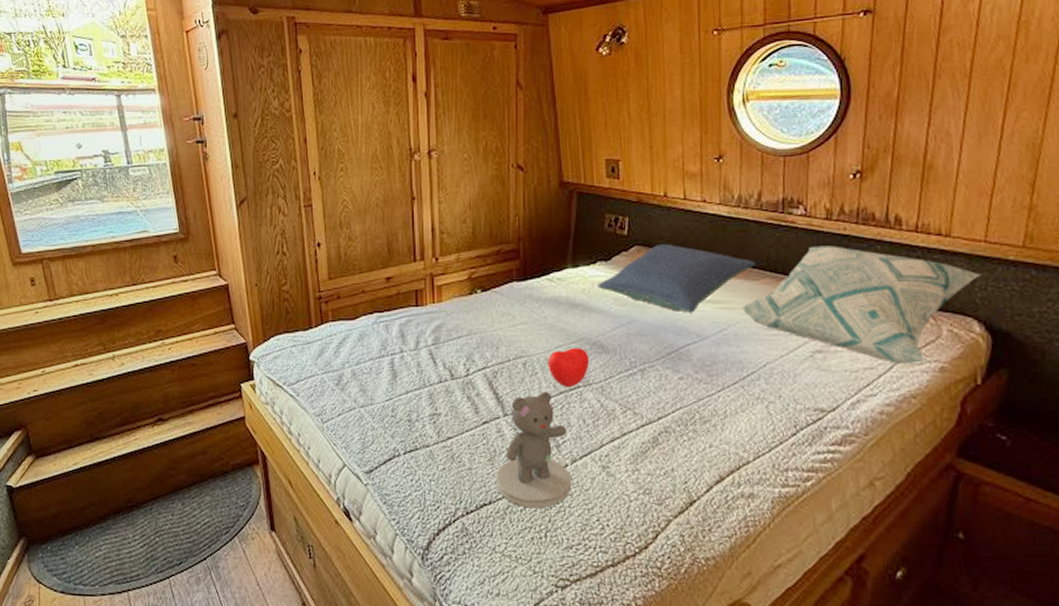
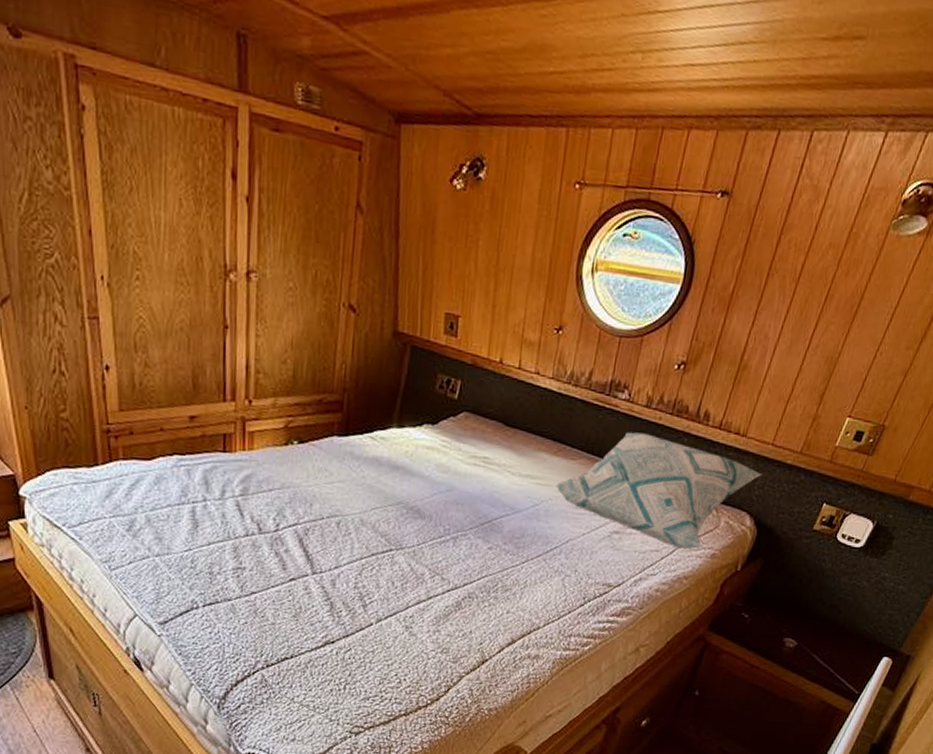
teddy bear: present [496,348,589,509] -> none [299,511,405,663]
pillow: present [597,243,755,313] -> none [421,412,575,486]

